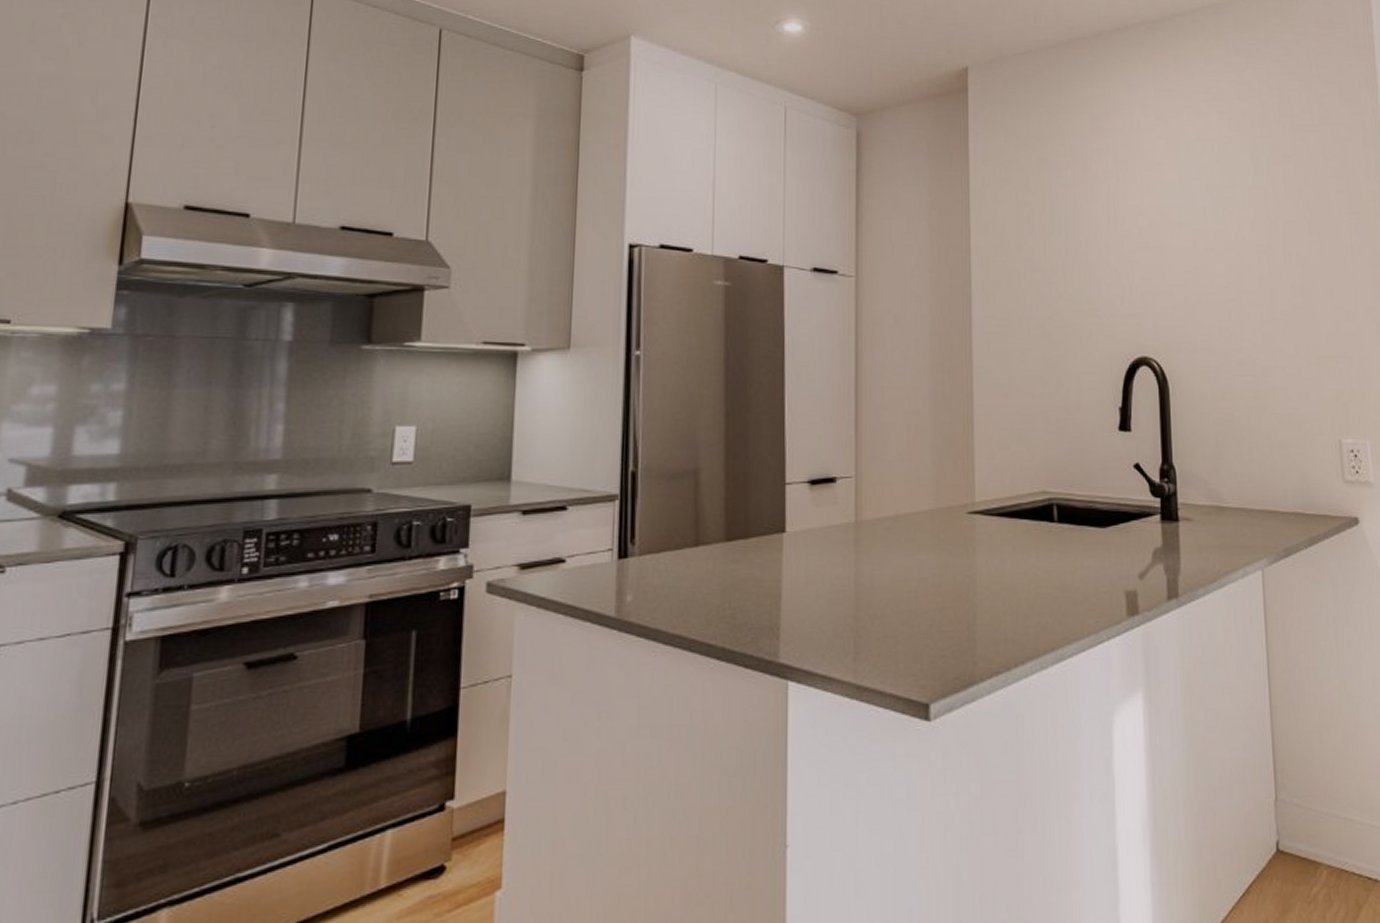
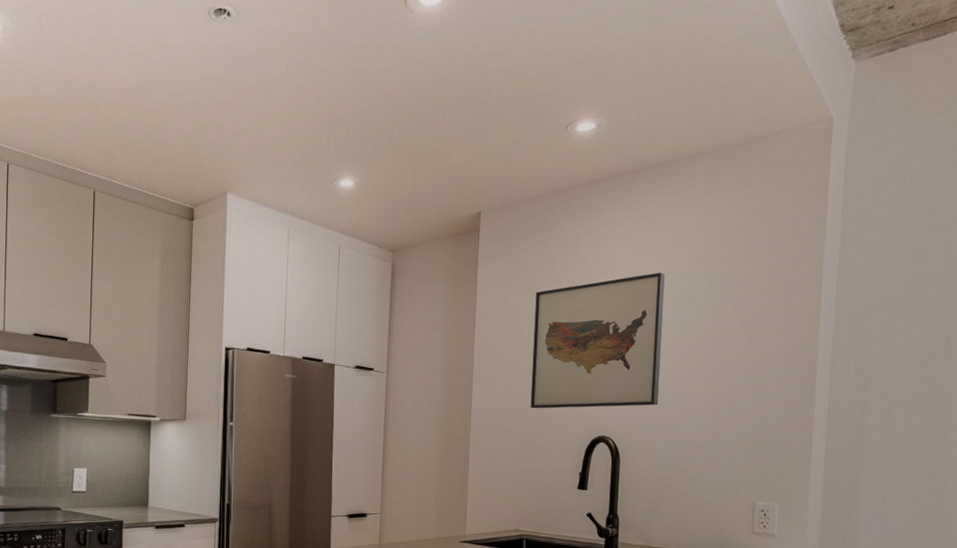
wall art: none [1044,145,1210,323] -> present [530,272,665,409]

